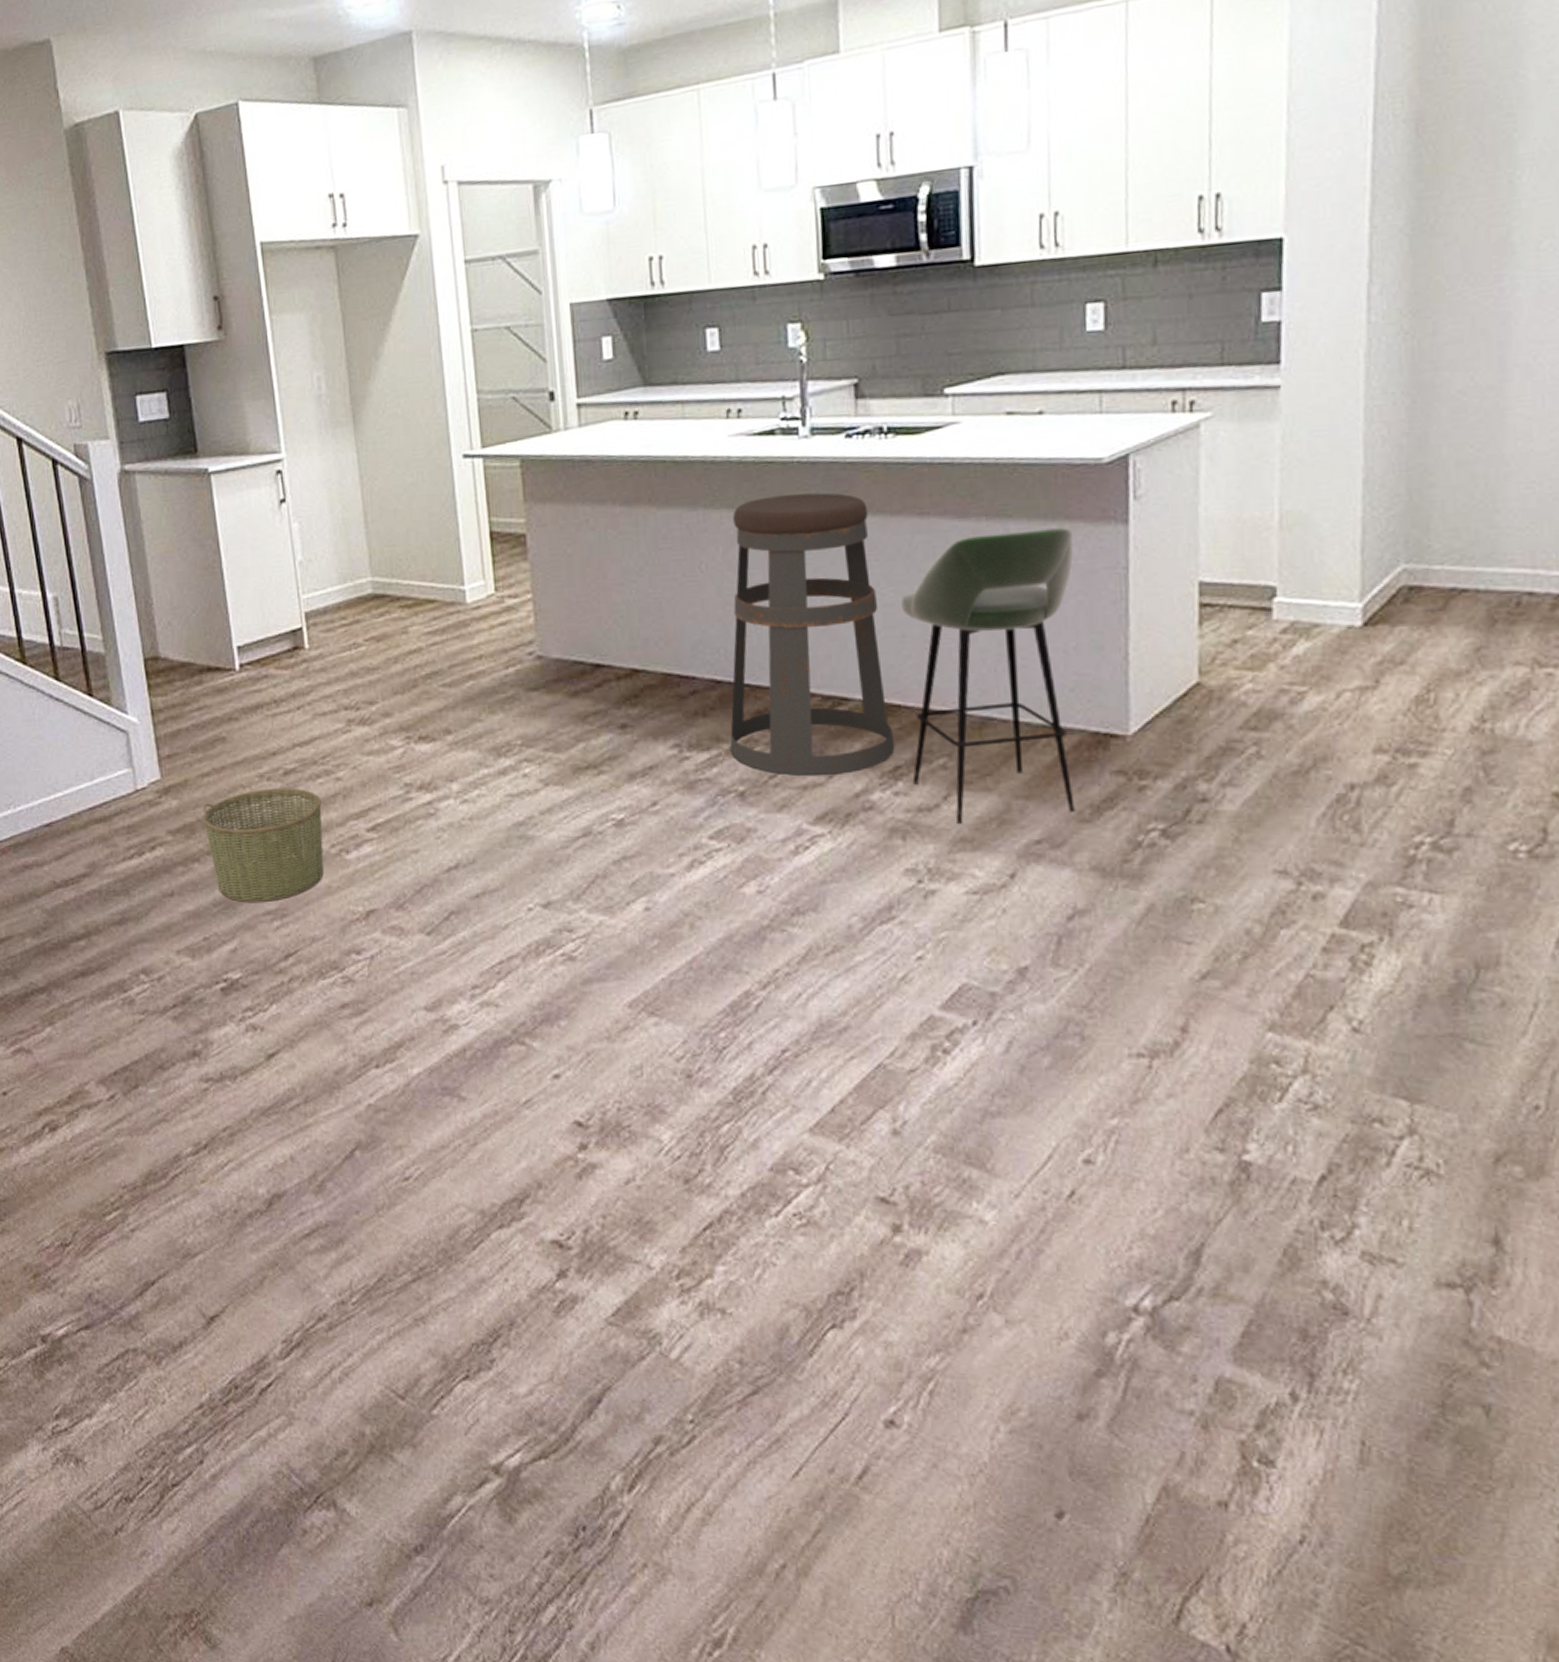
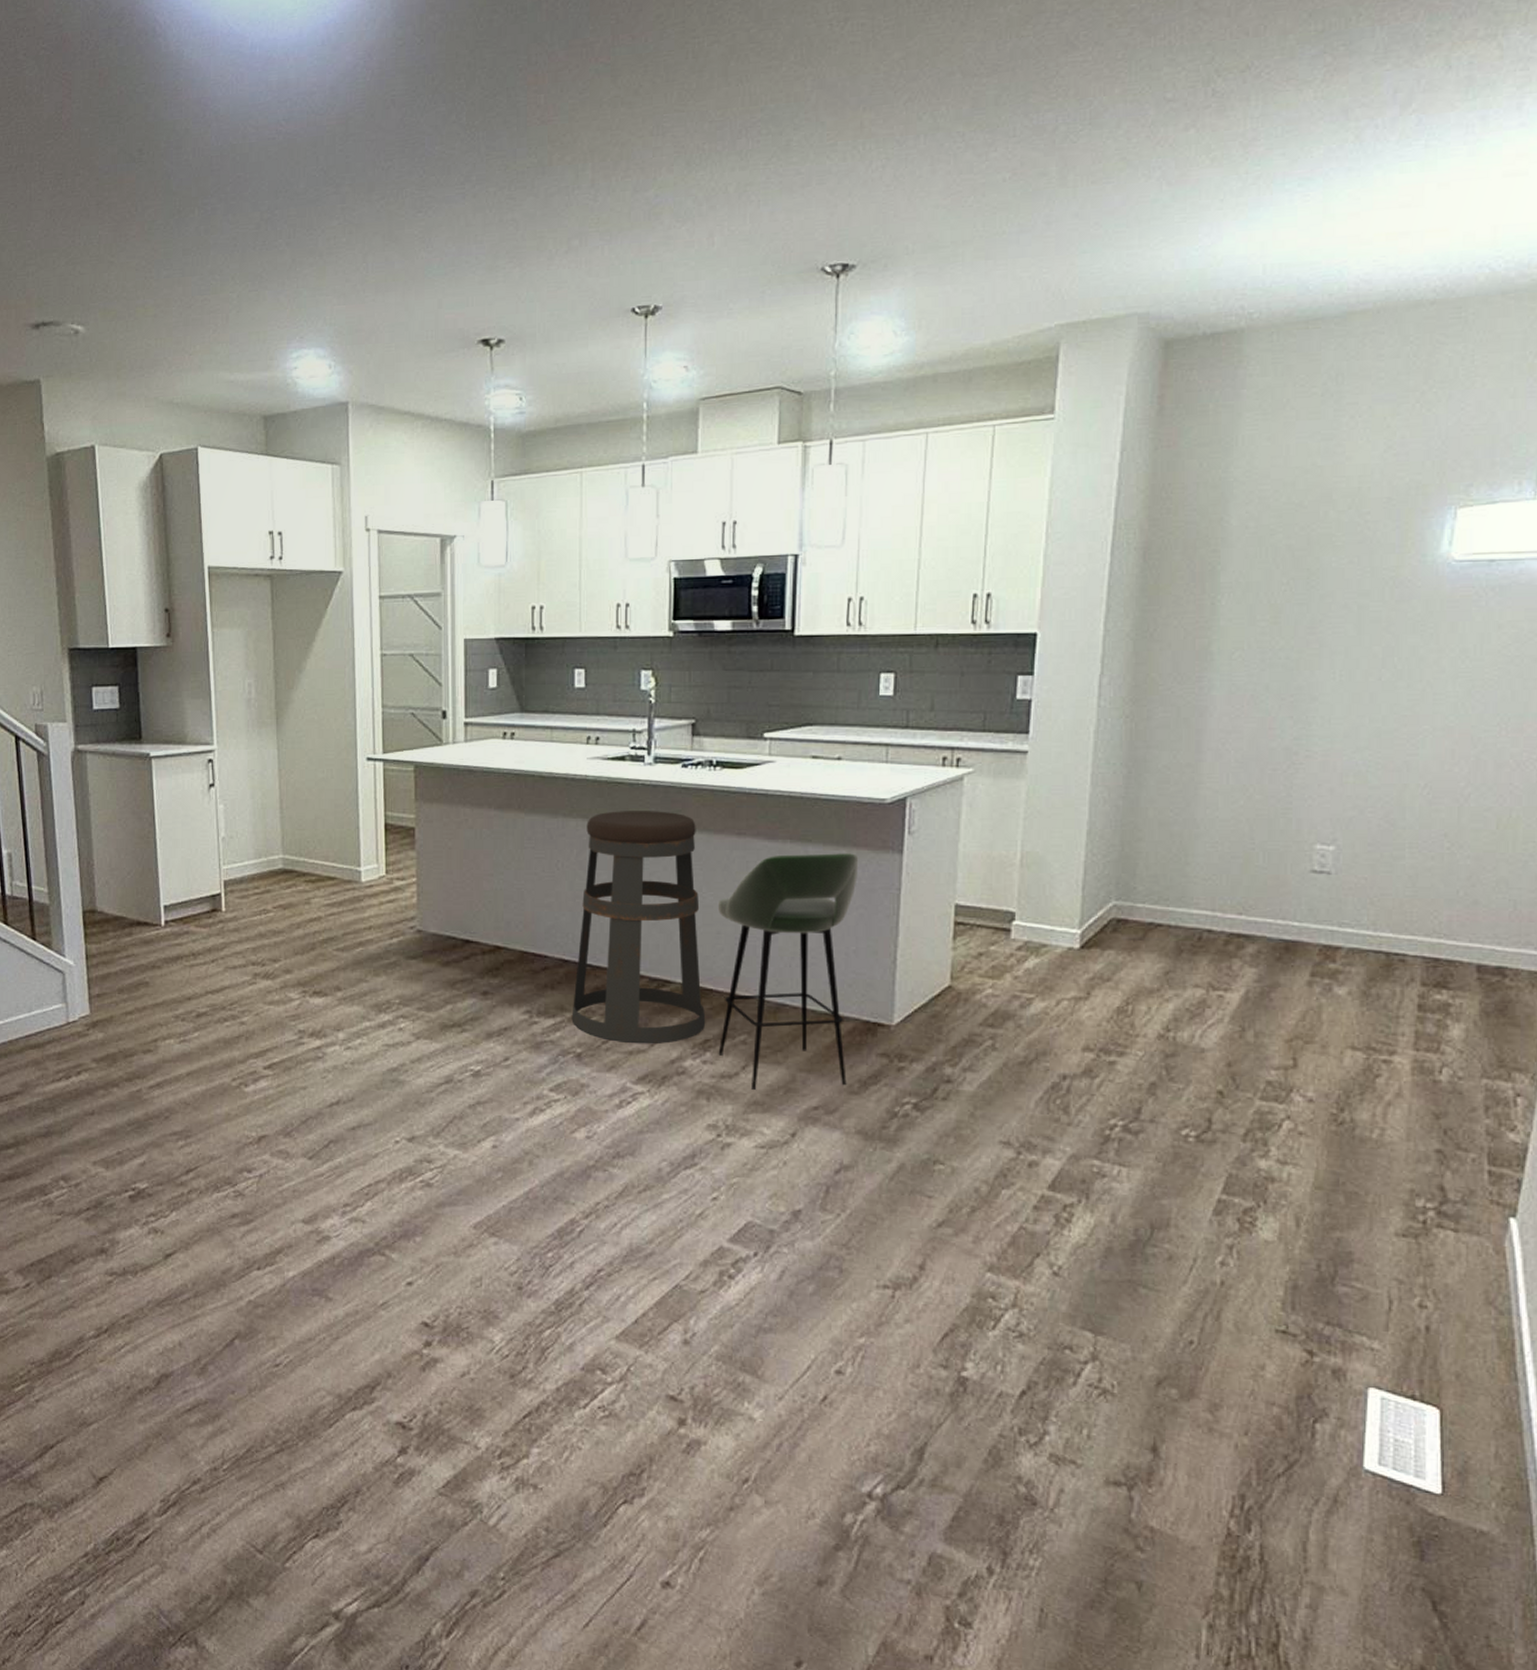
basket: present [202,787,325,902] -> none [124,1027,227,1124]

